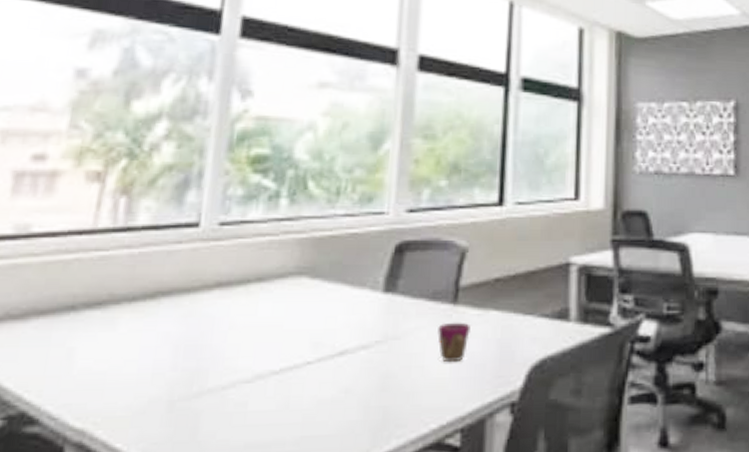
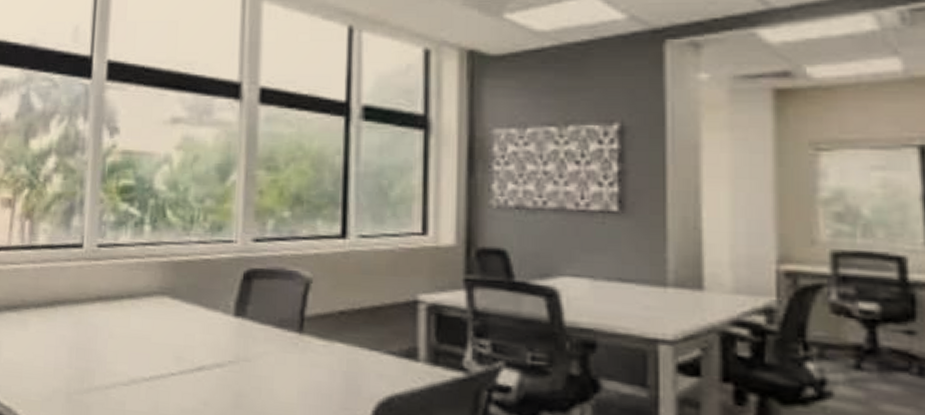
cup: present [437,322,471,363] -> none [285,350,316,390]

